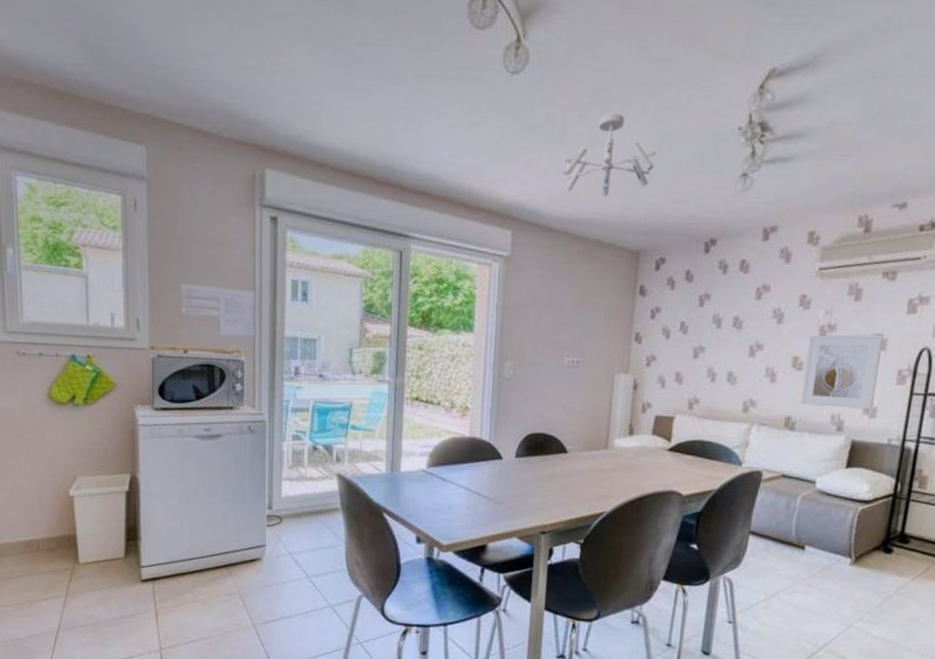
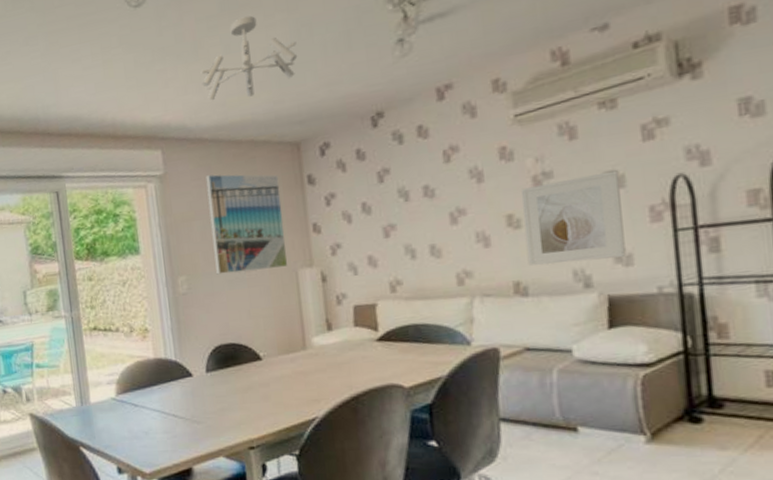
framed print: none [542,266,615,369] -> present [205,174,288,275]

